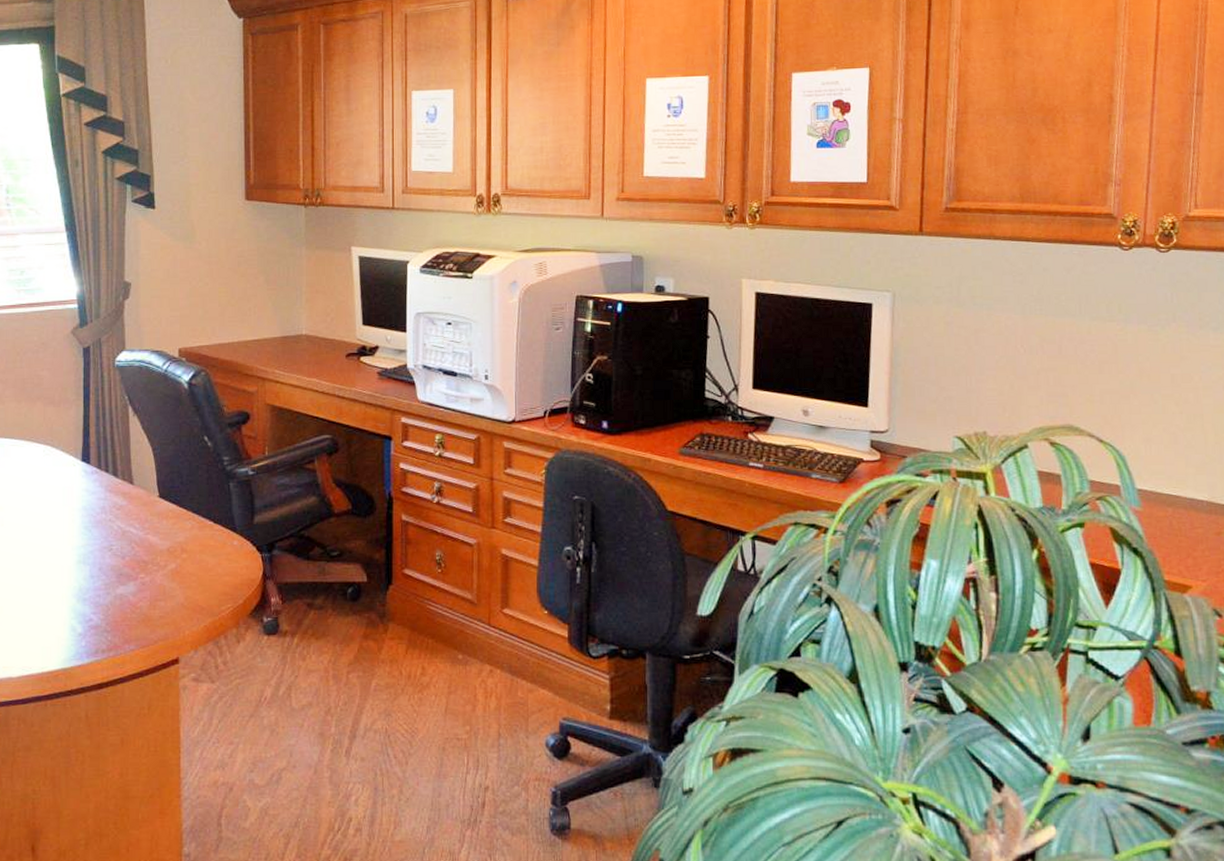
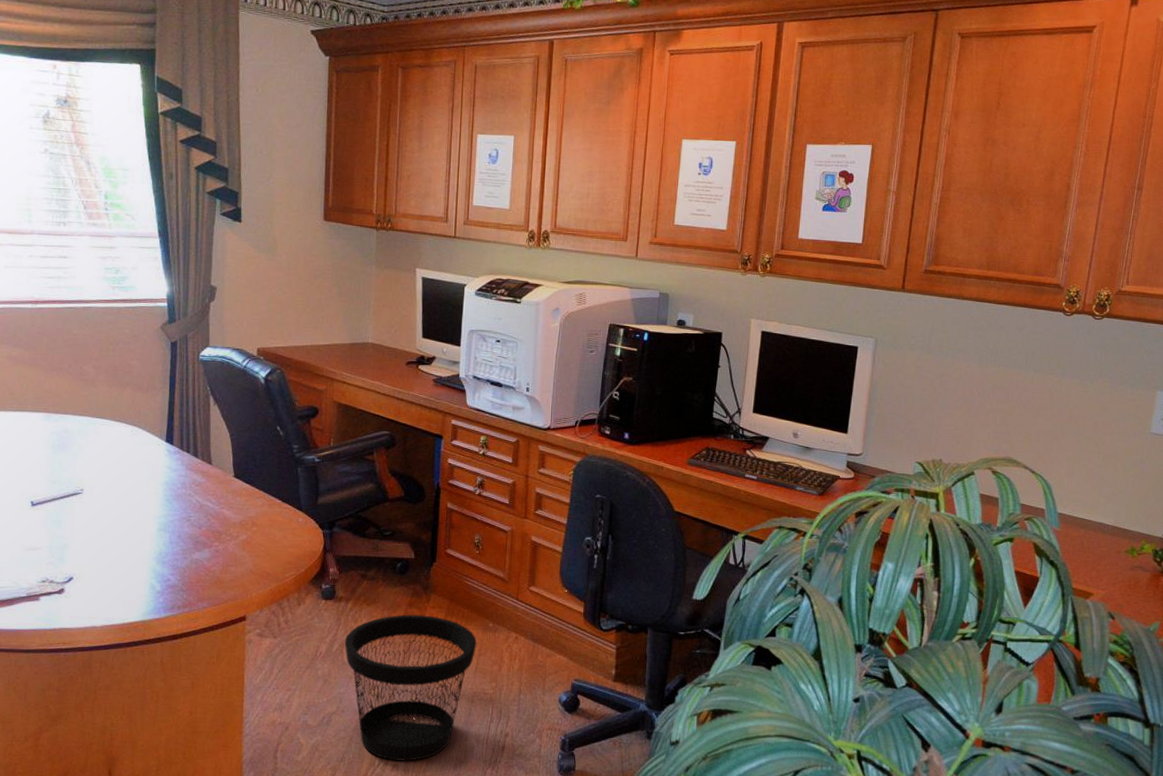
wastebasket: none [293,648,445,824] -> present [345,614,477,761]

